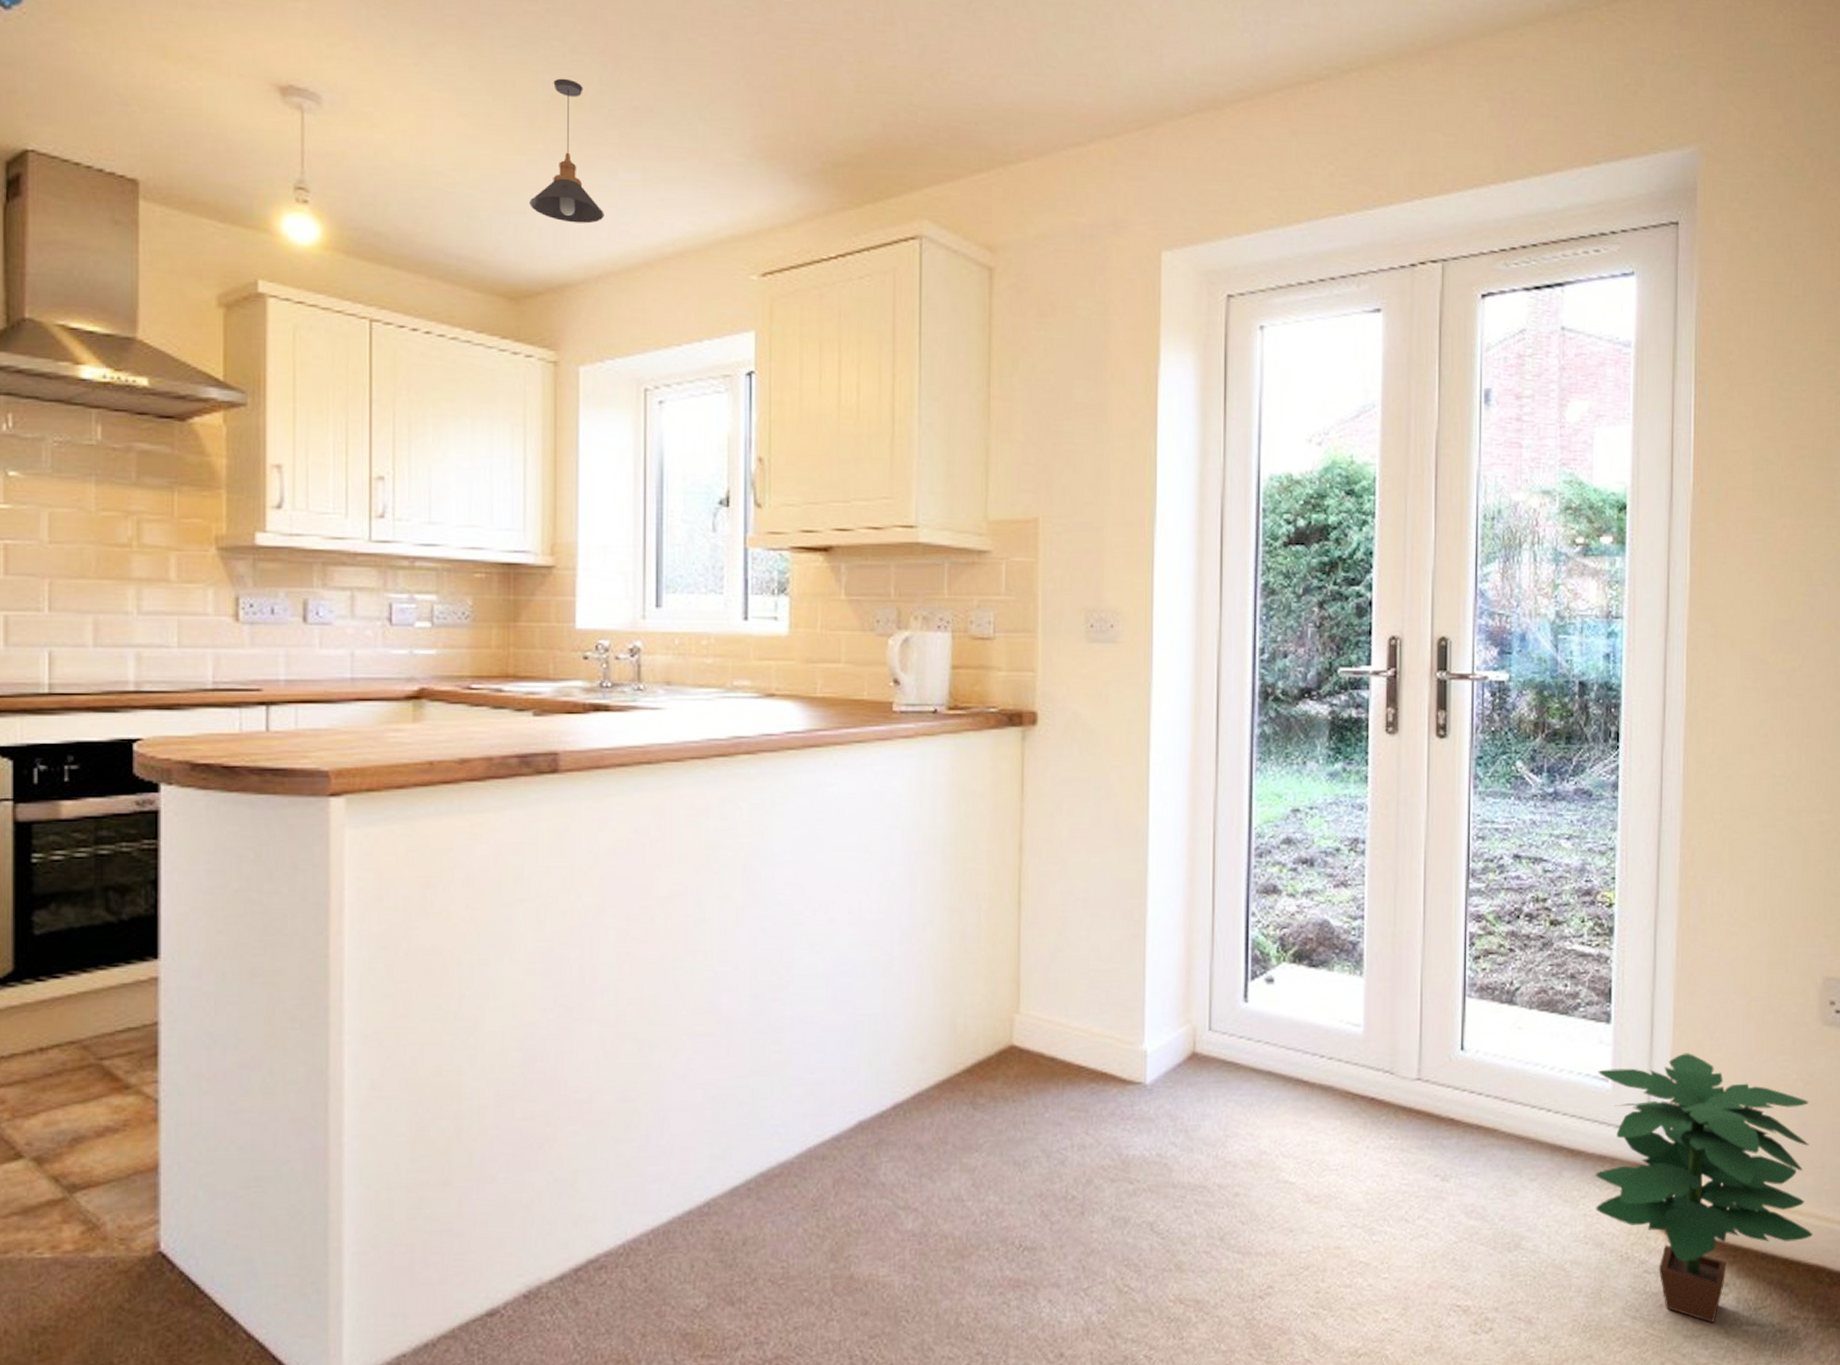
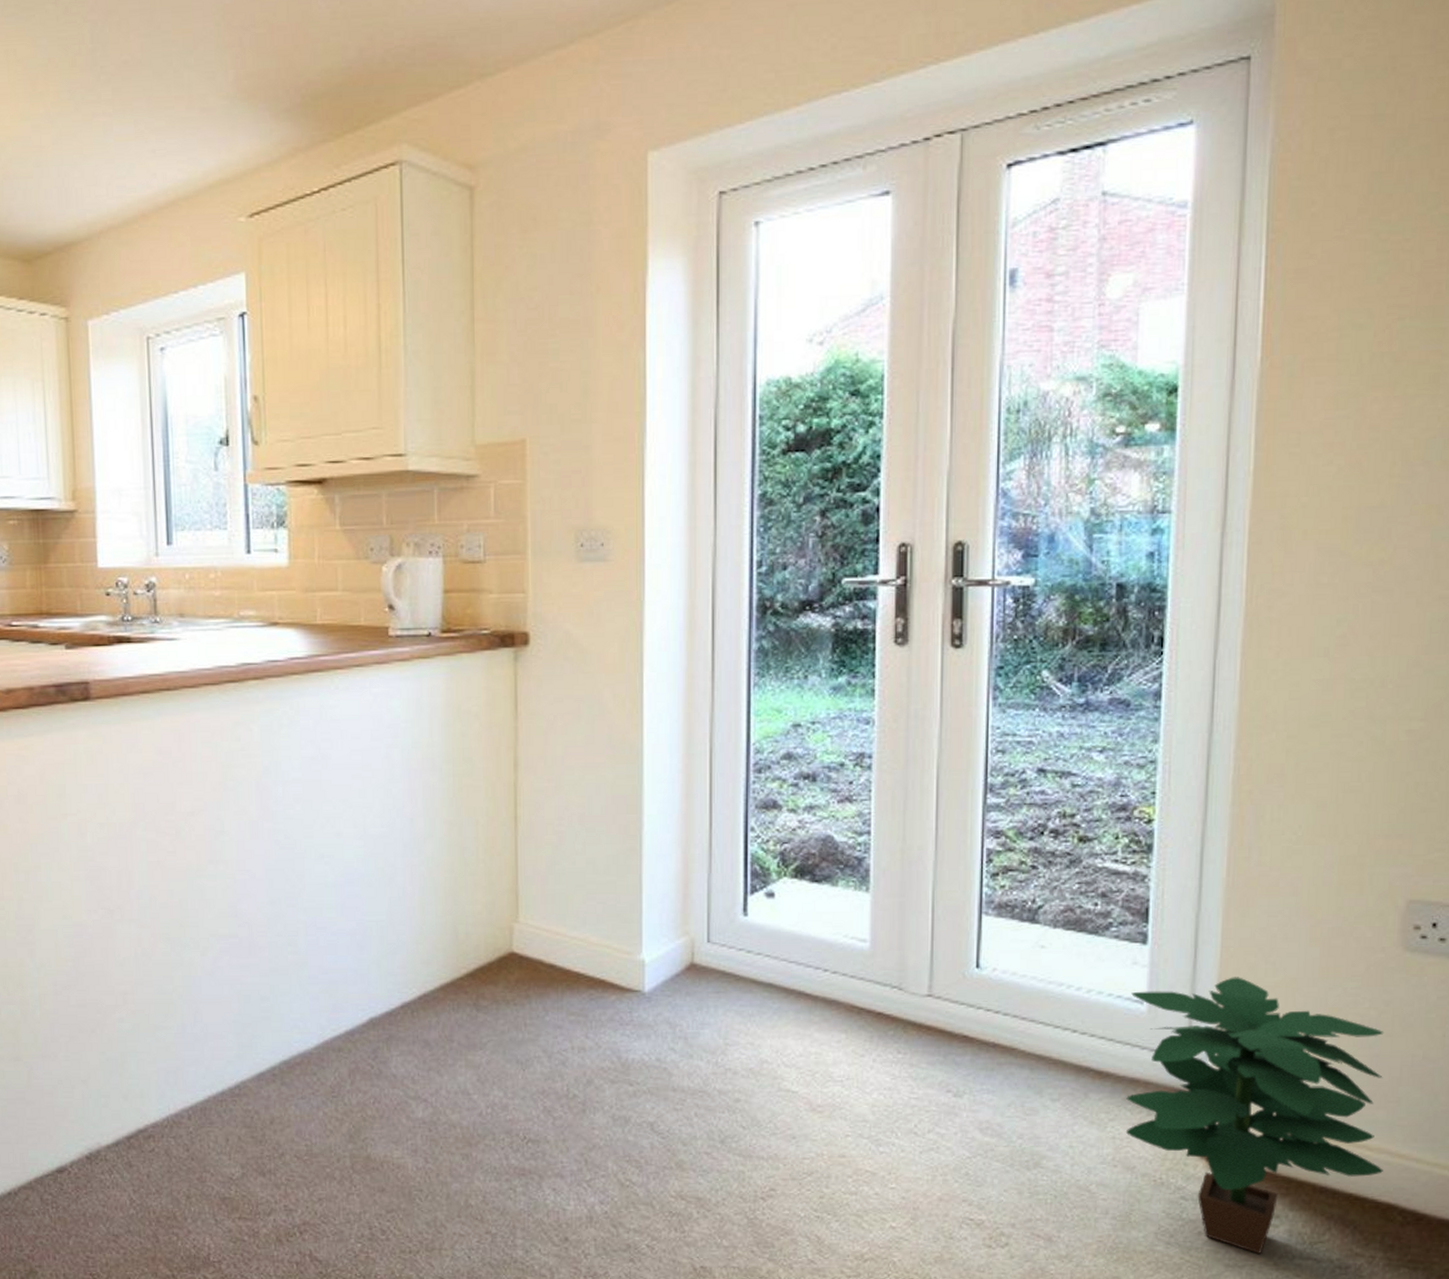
pendant light: present [530,78,604,224] -> none [35,40,102,182]

